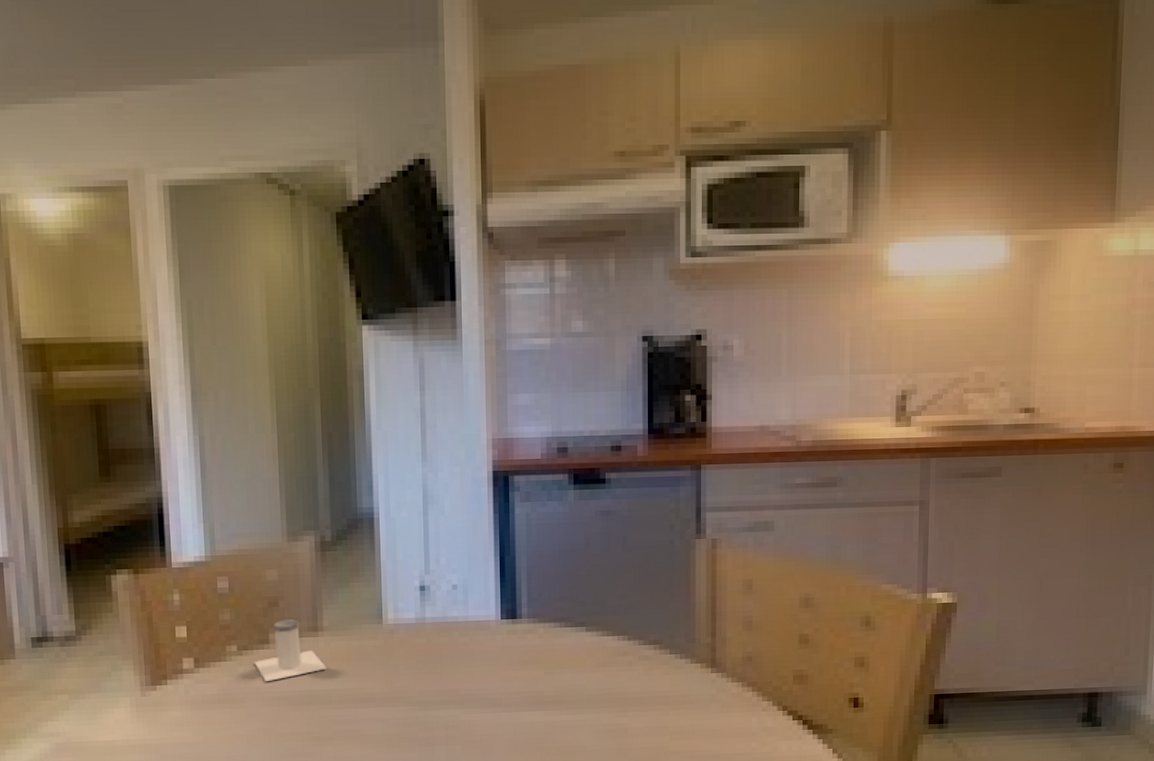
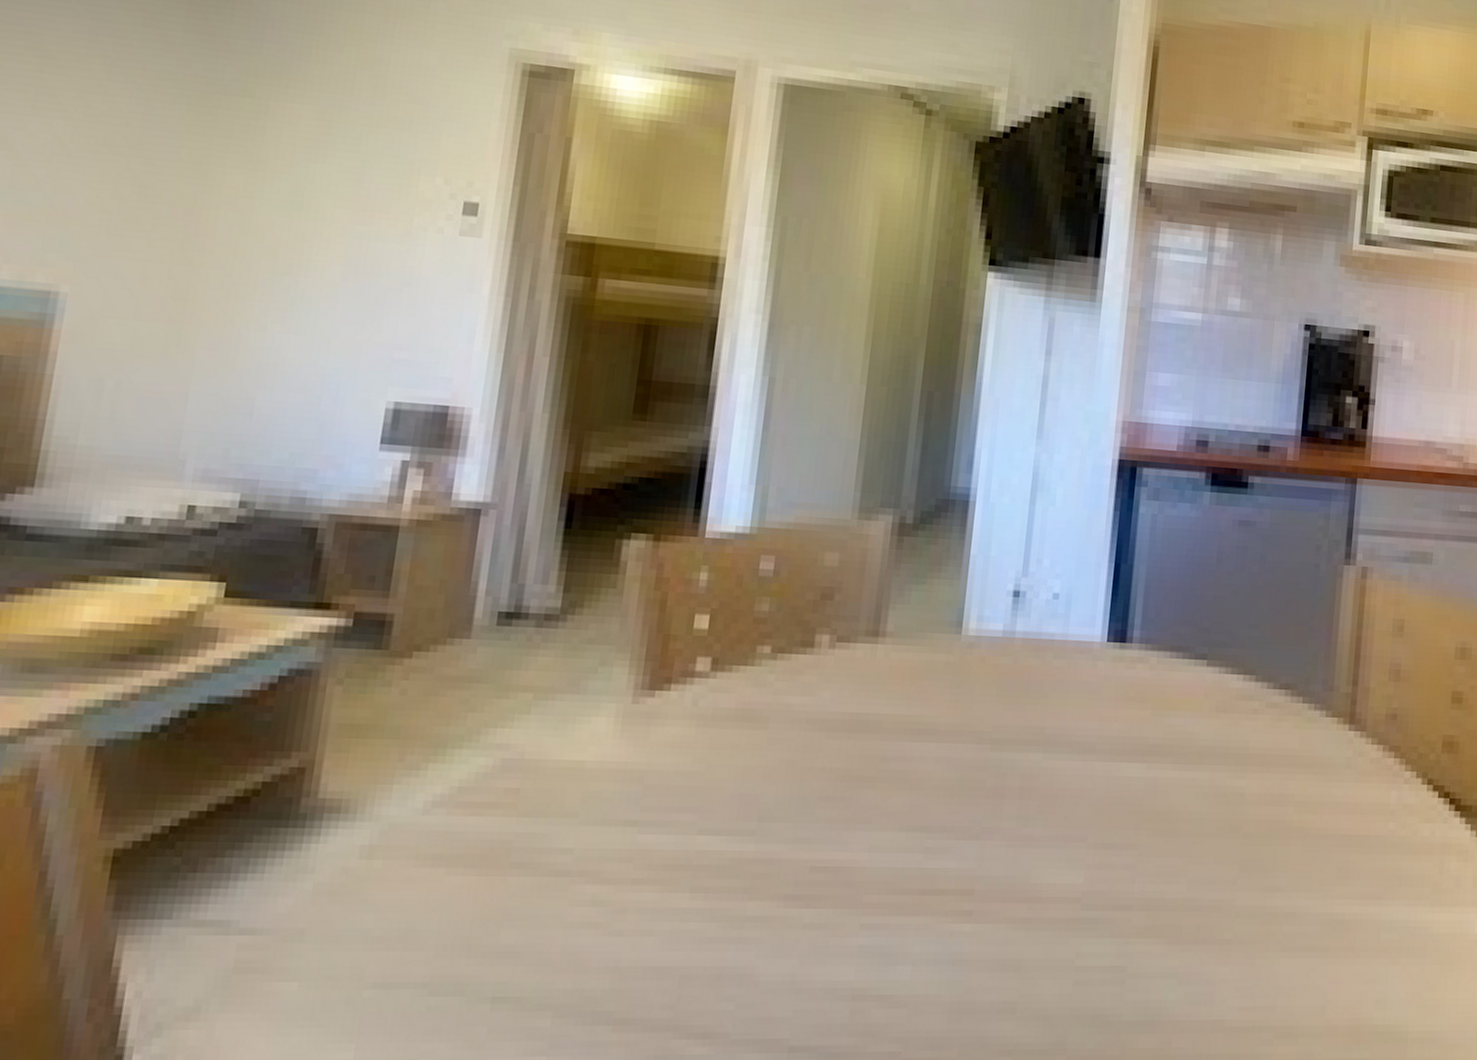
salt shaker: present [254,619,327,682] -> none [790,618,883,698]

